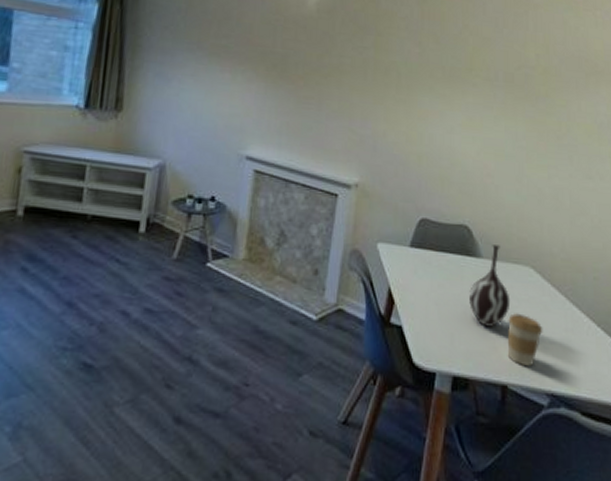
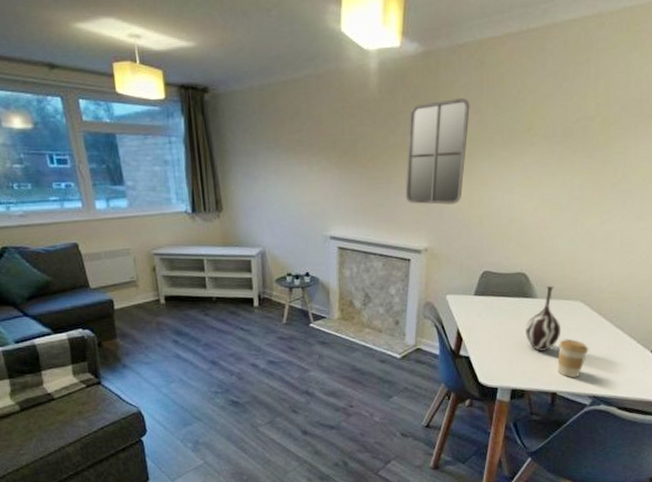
home mirror: none [337,28,411,137] -> present [405,98,470,205]

